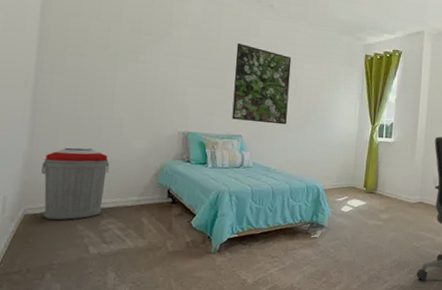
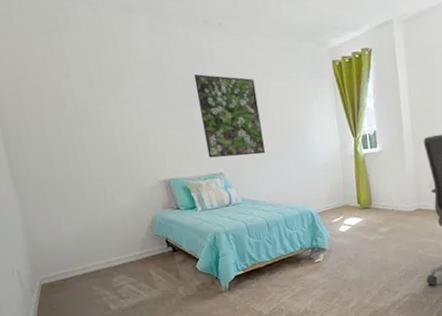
trash can: present [41,147,110,220] -> none [41,212,110,286]

